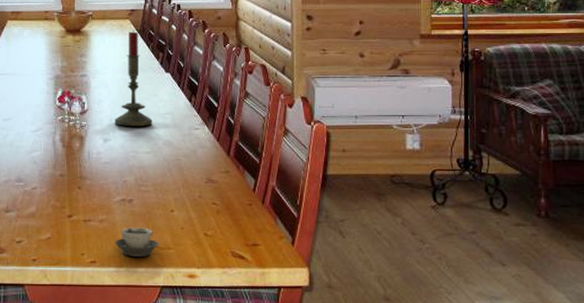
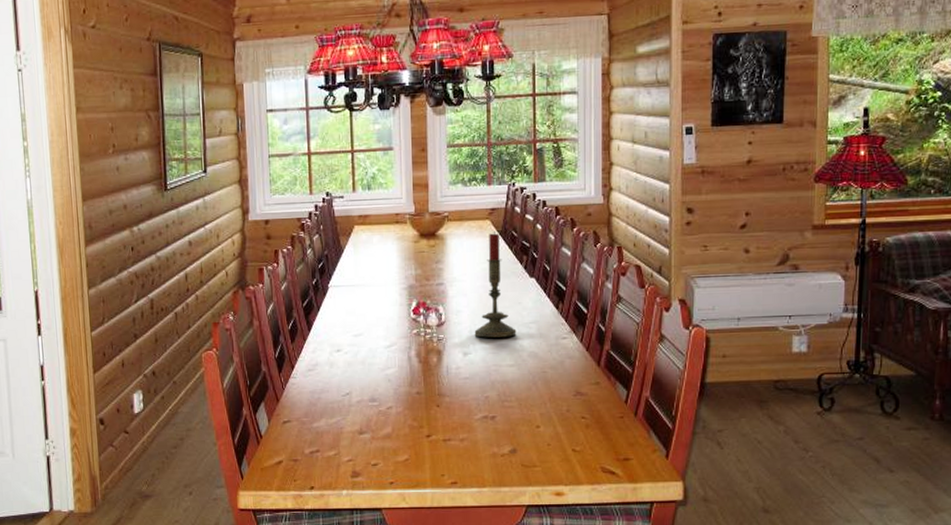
cup: present [115,227,159,257] -> none [477,445,524,476]

